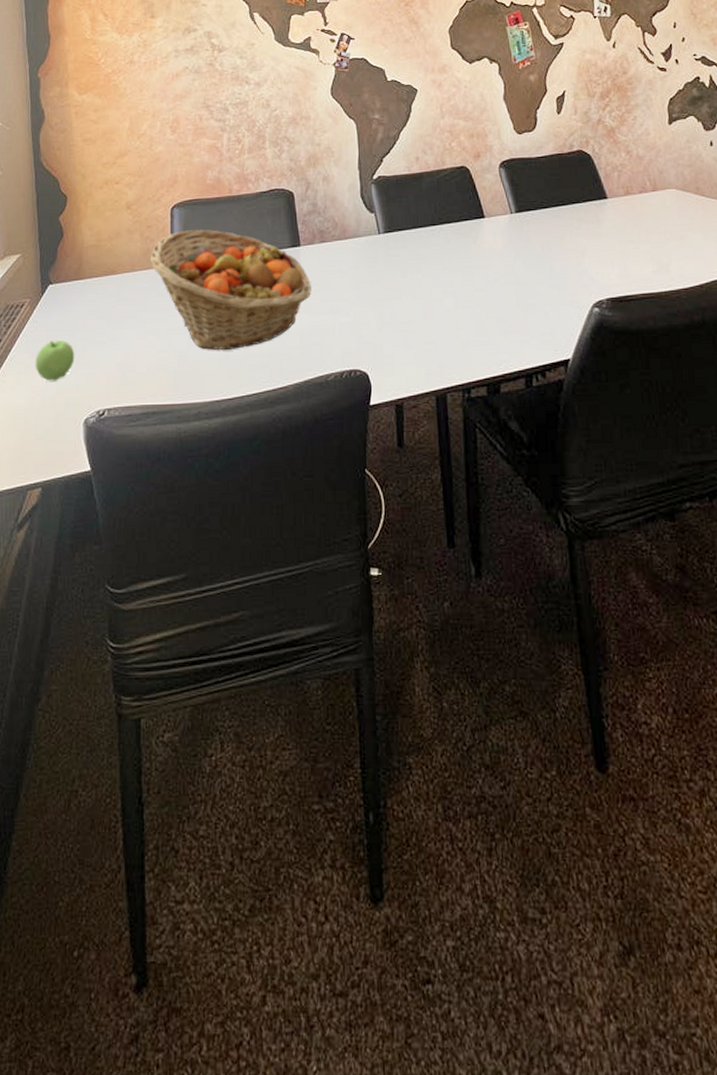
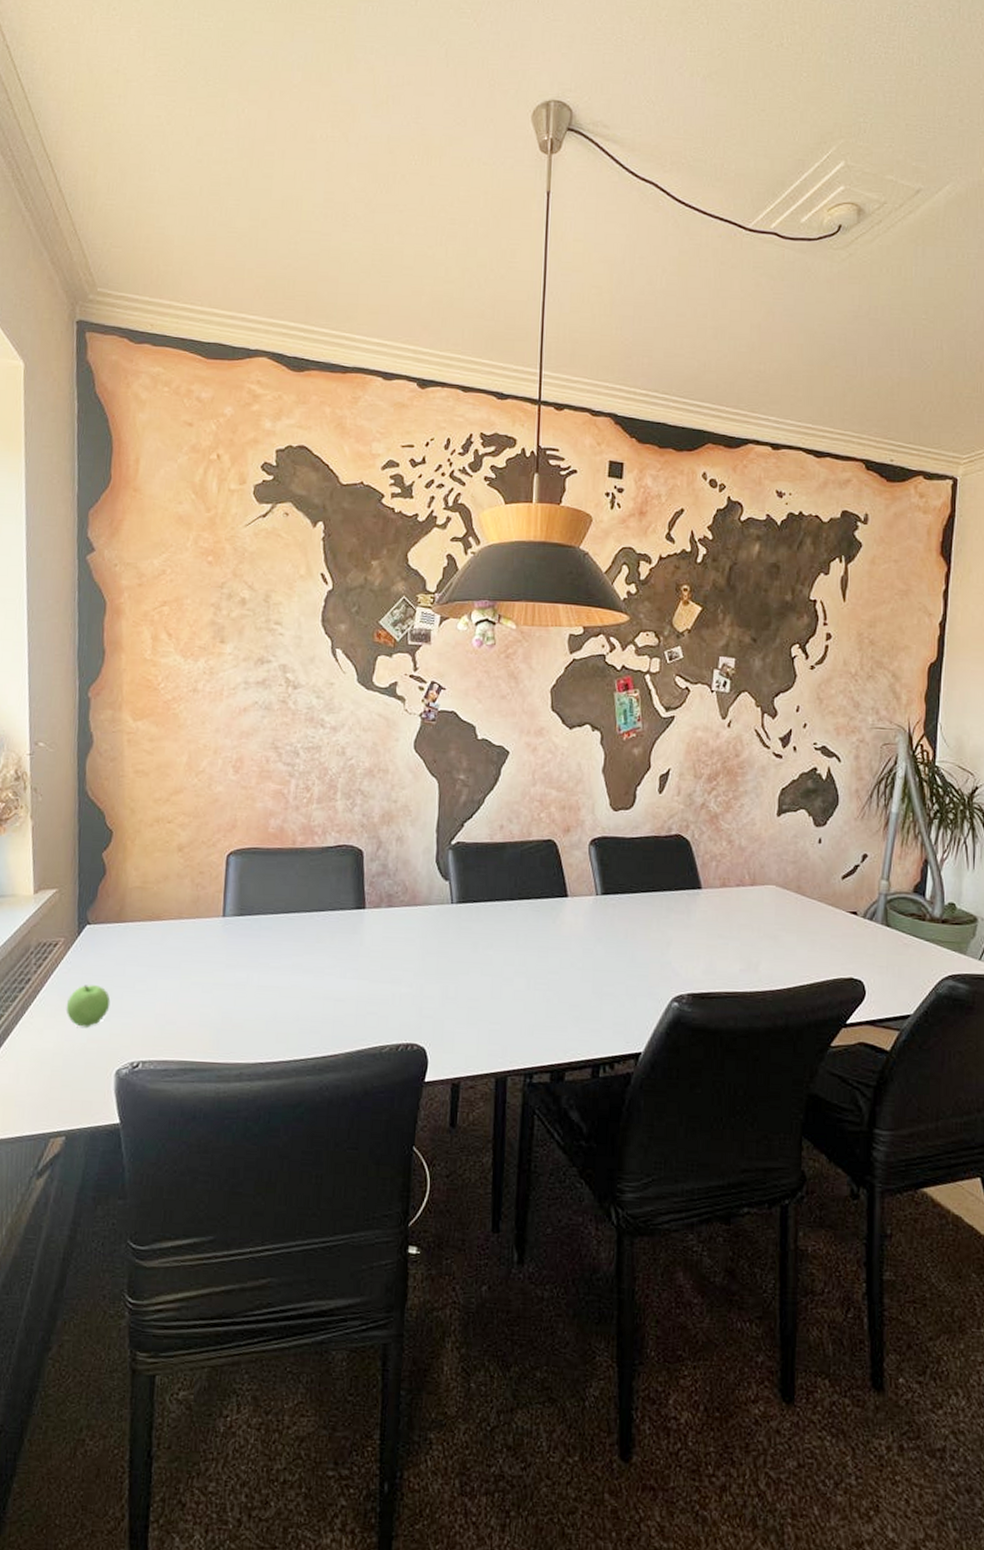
fruit basket: present [151,229,311,351] -> none [200,880,373,1012]

